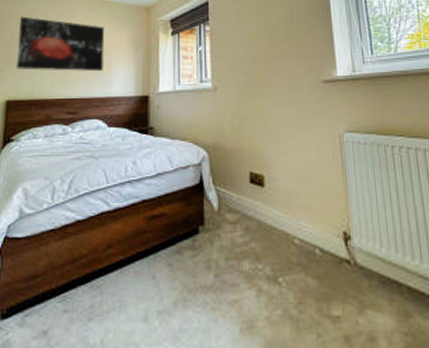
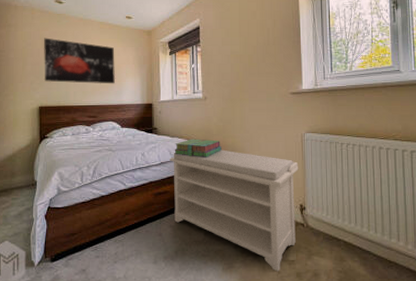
bench: none [169,155,341,334] -> present [170,149,299,272]
stack of books: none [175,141,236,166] -> present [174,139,222,157]

